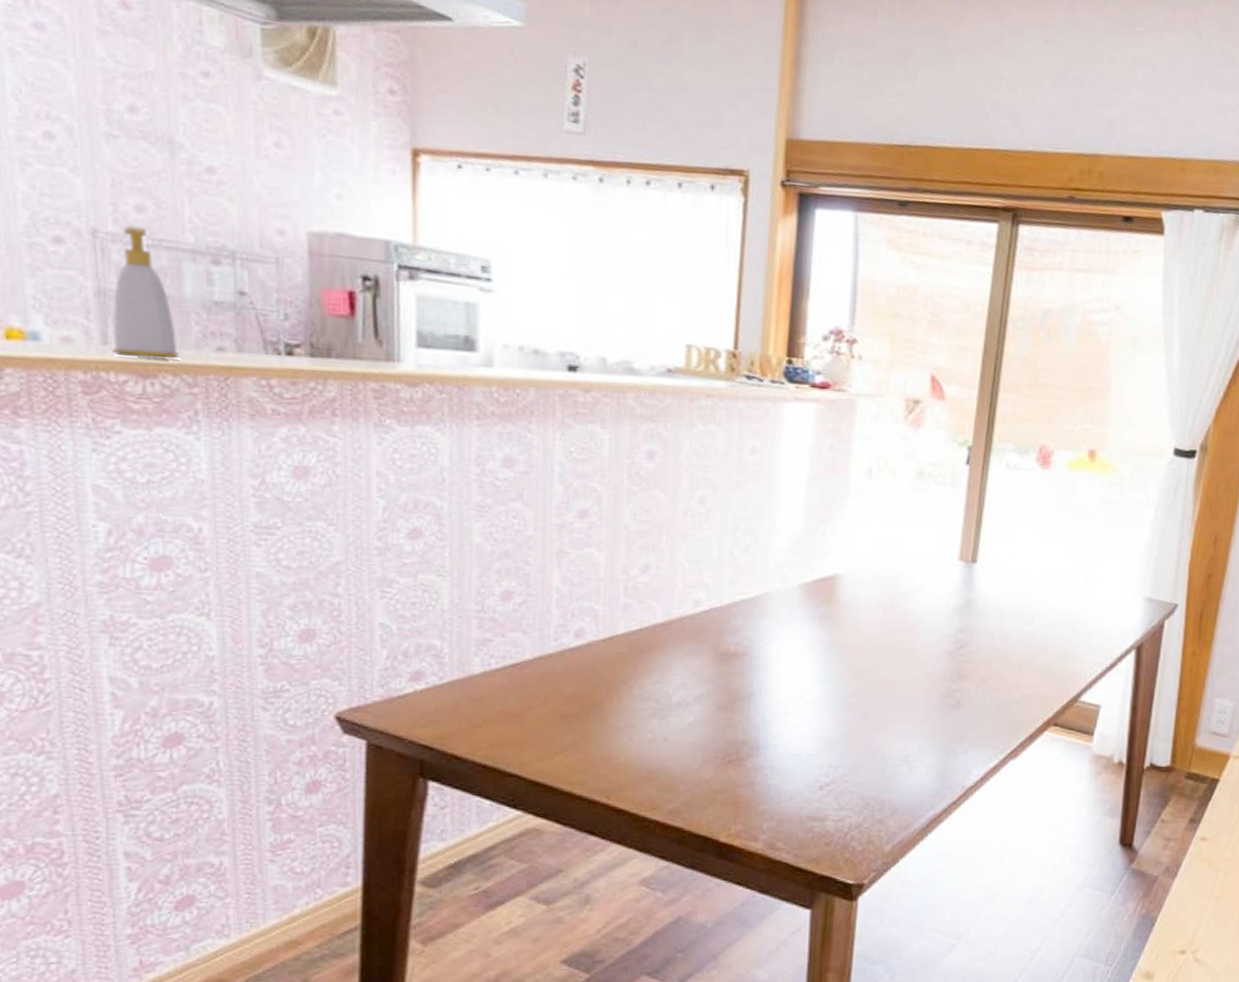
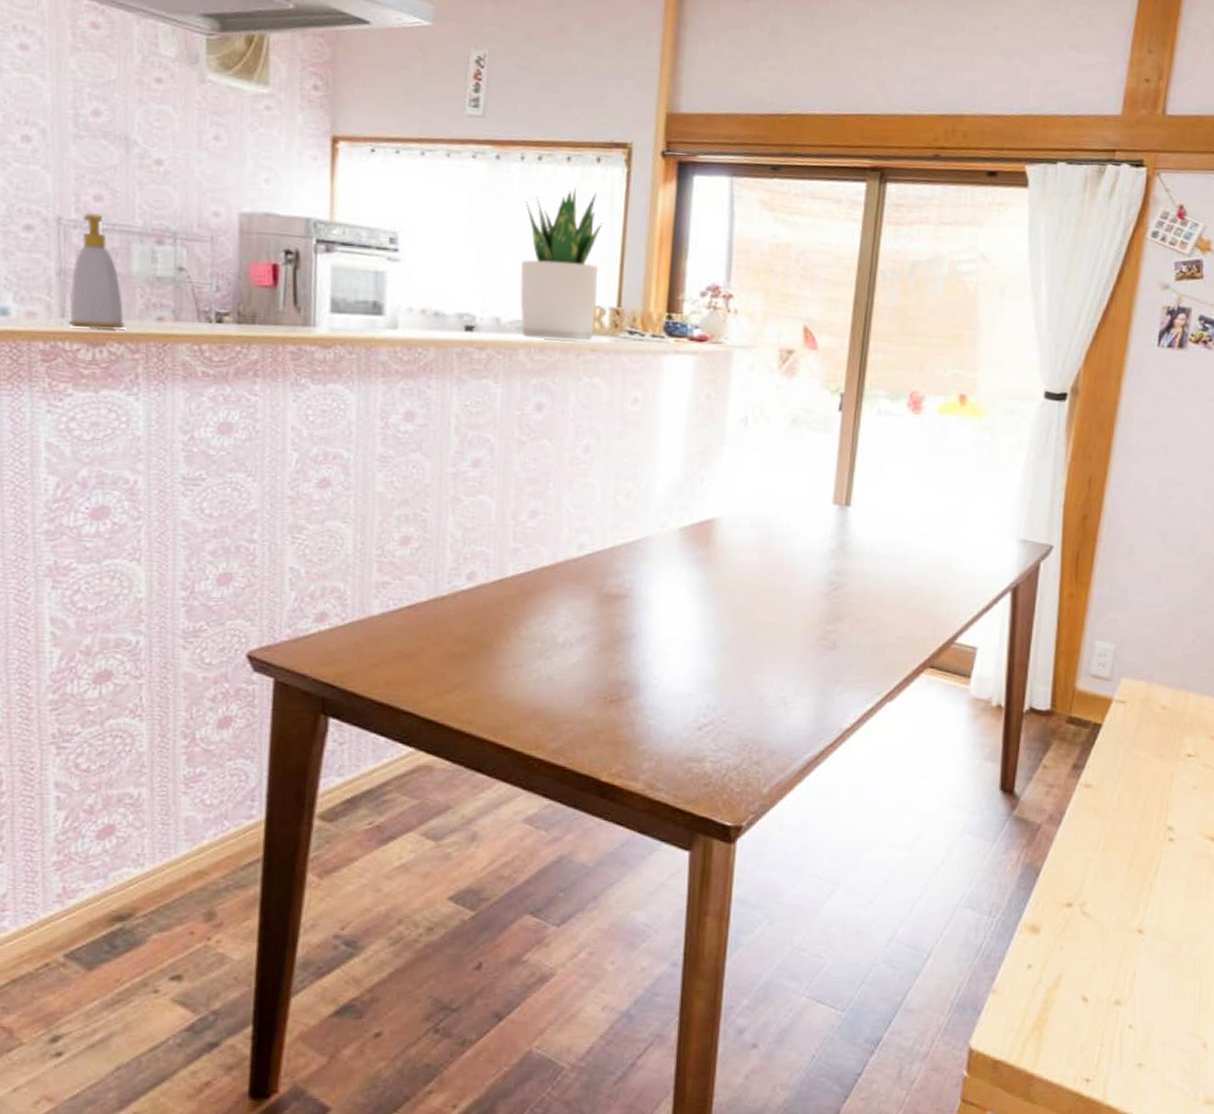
planter: none [628,217,717,386] -> present [520,187,602,341]

